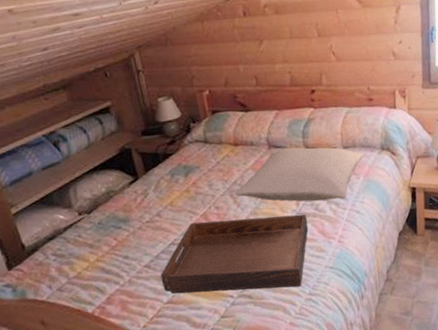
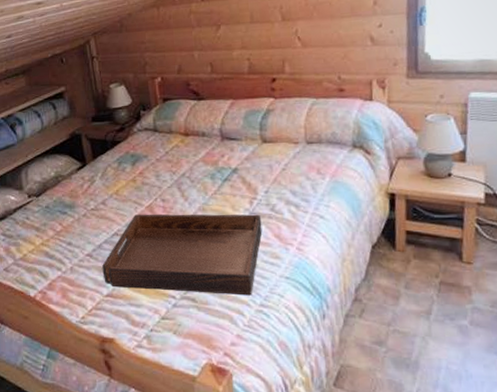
pillow: present [235,147,364,202] -> none [183,141,332,201]

